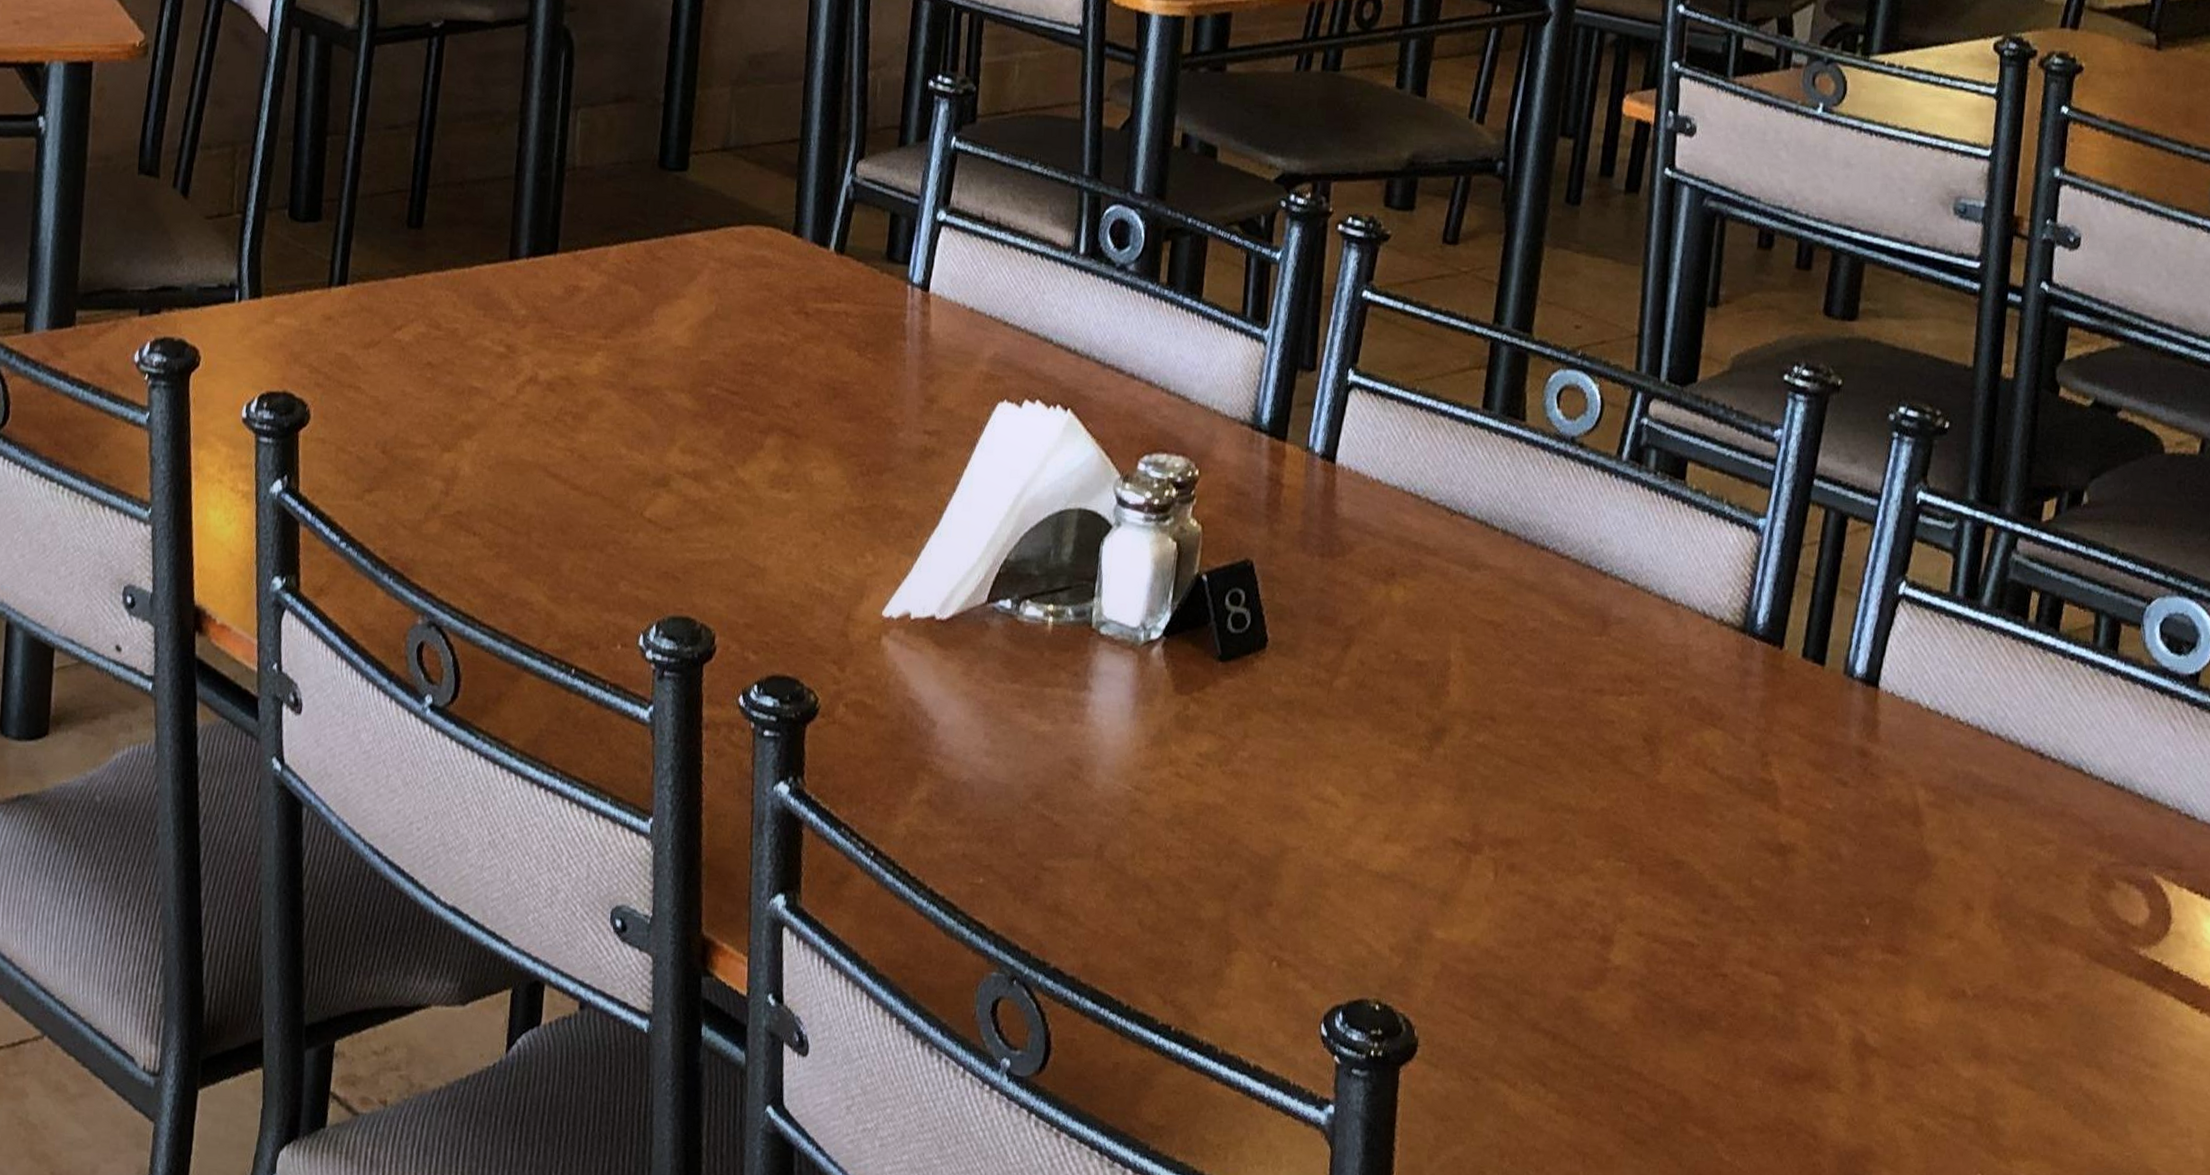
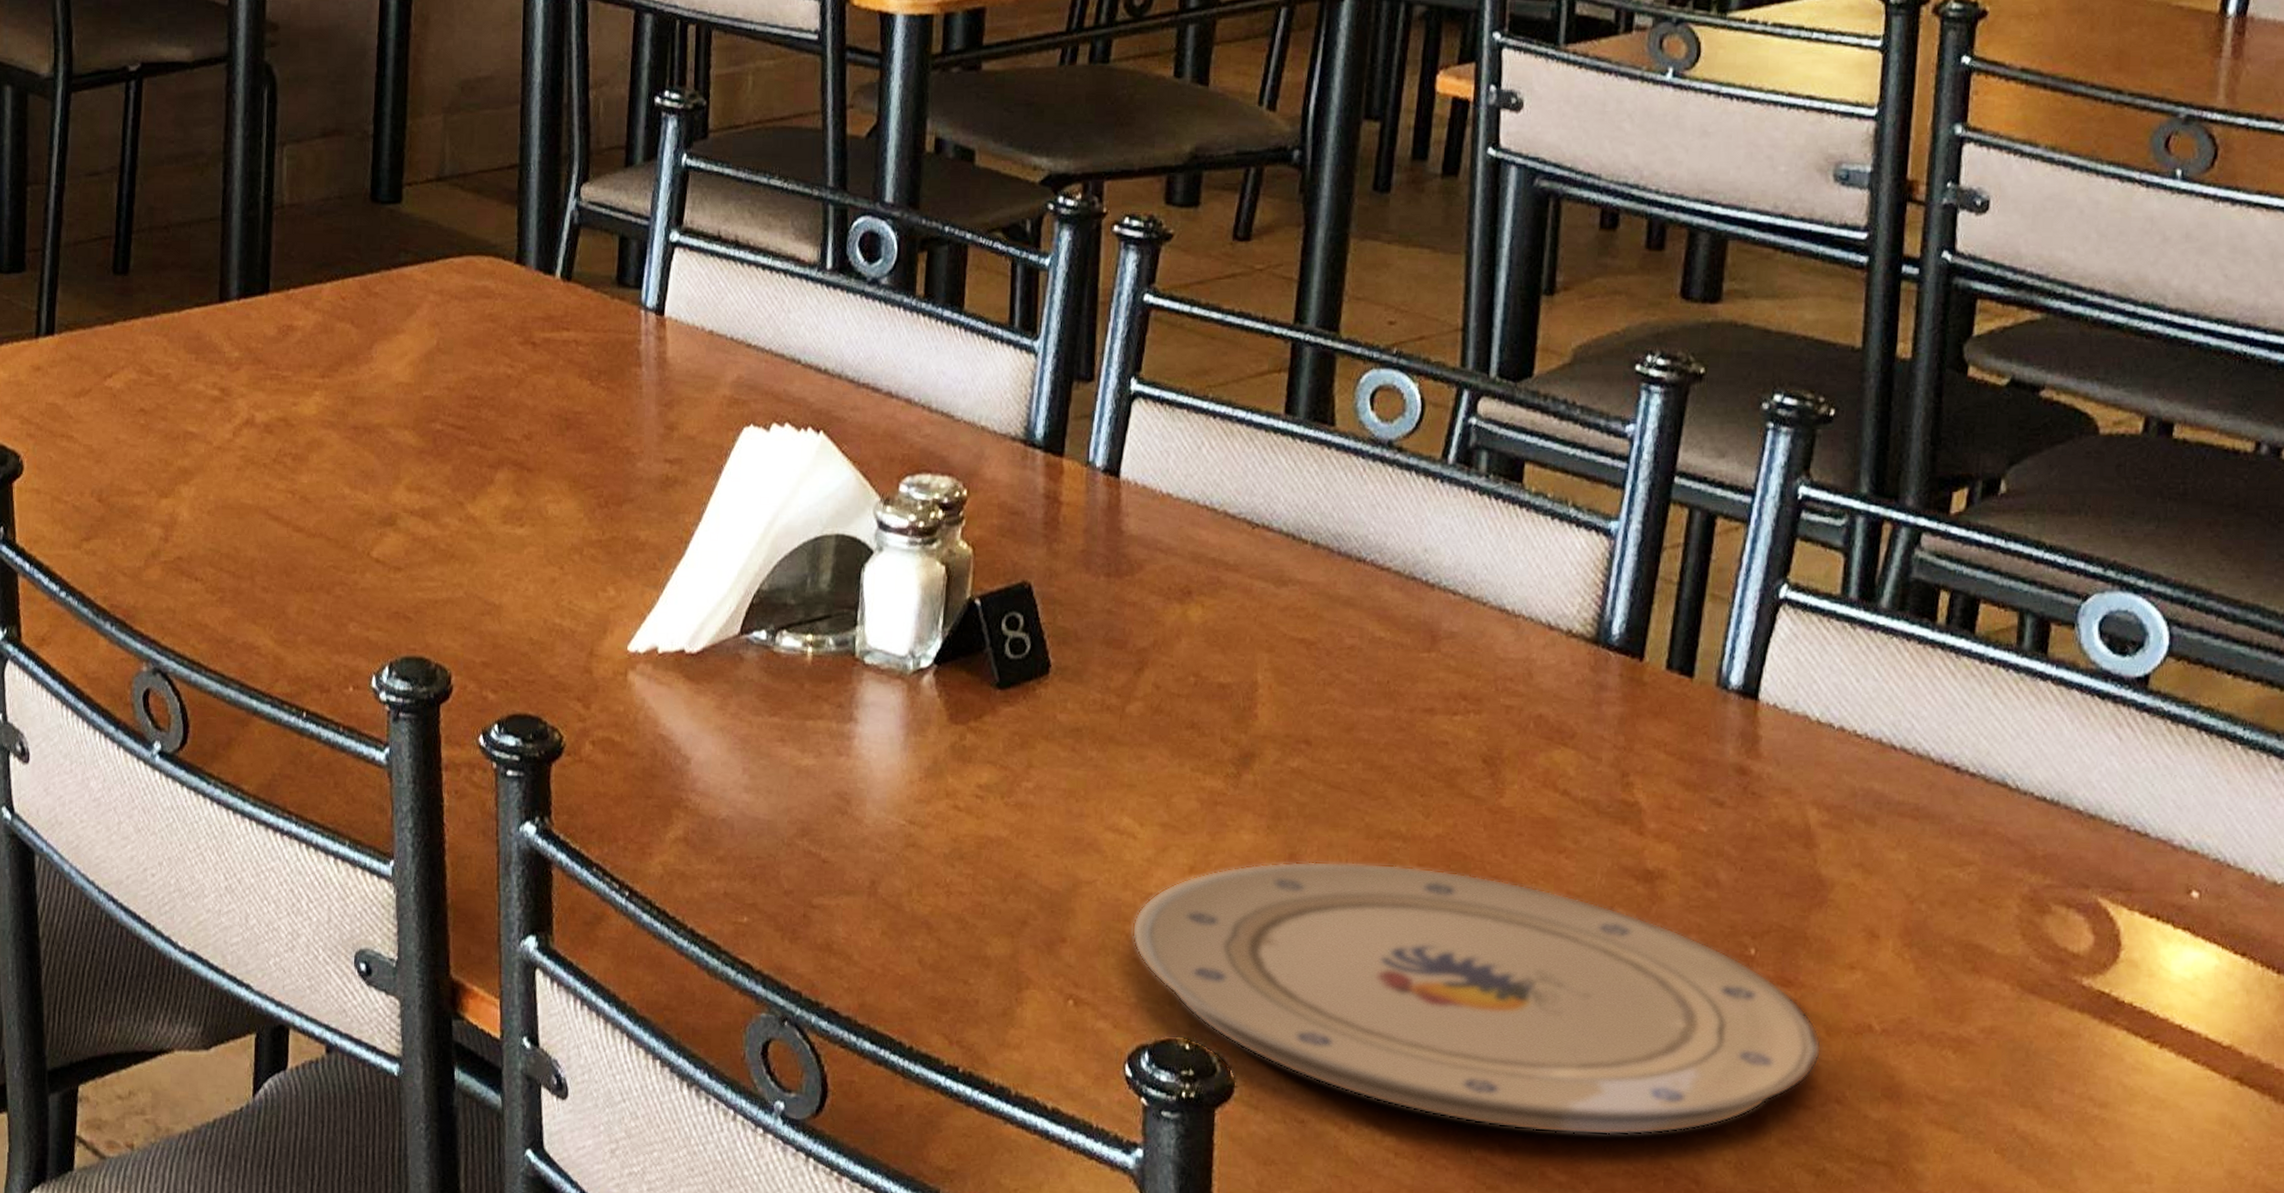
plate: none [1331,831,1924,1093] -> present [1132,861,1822,1136]

